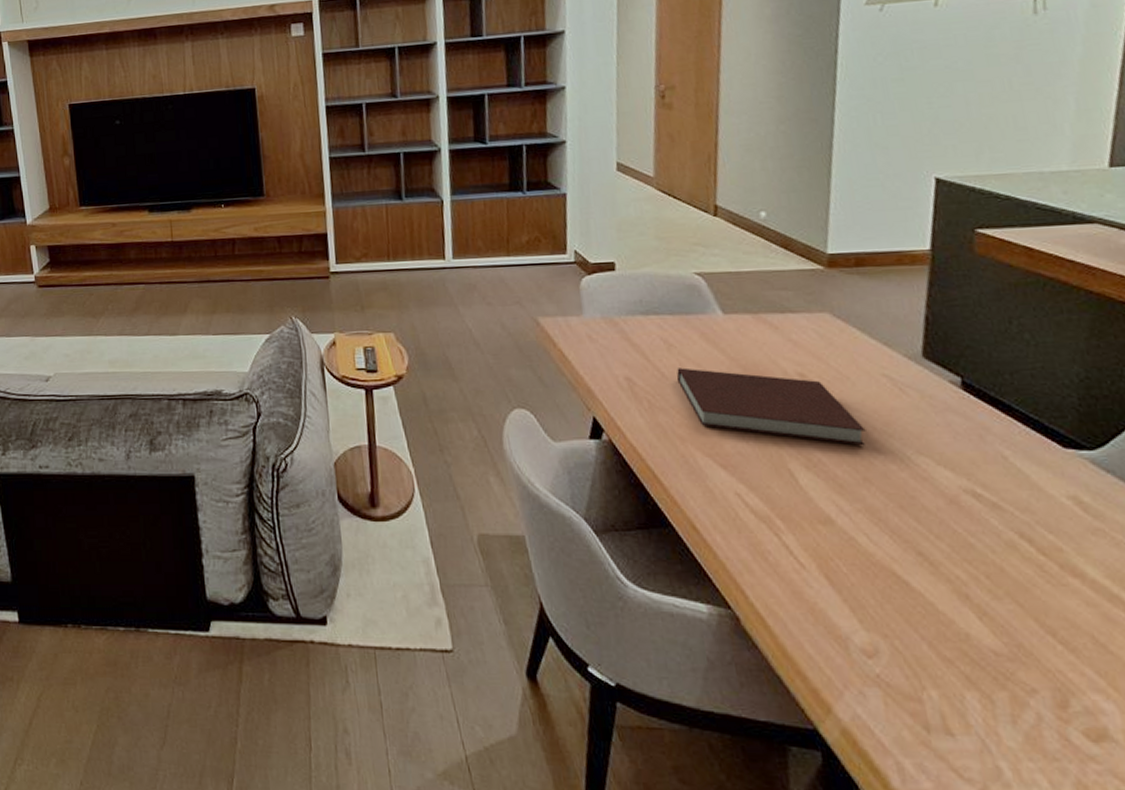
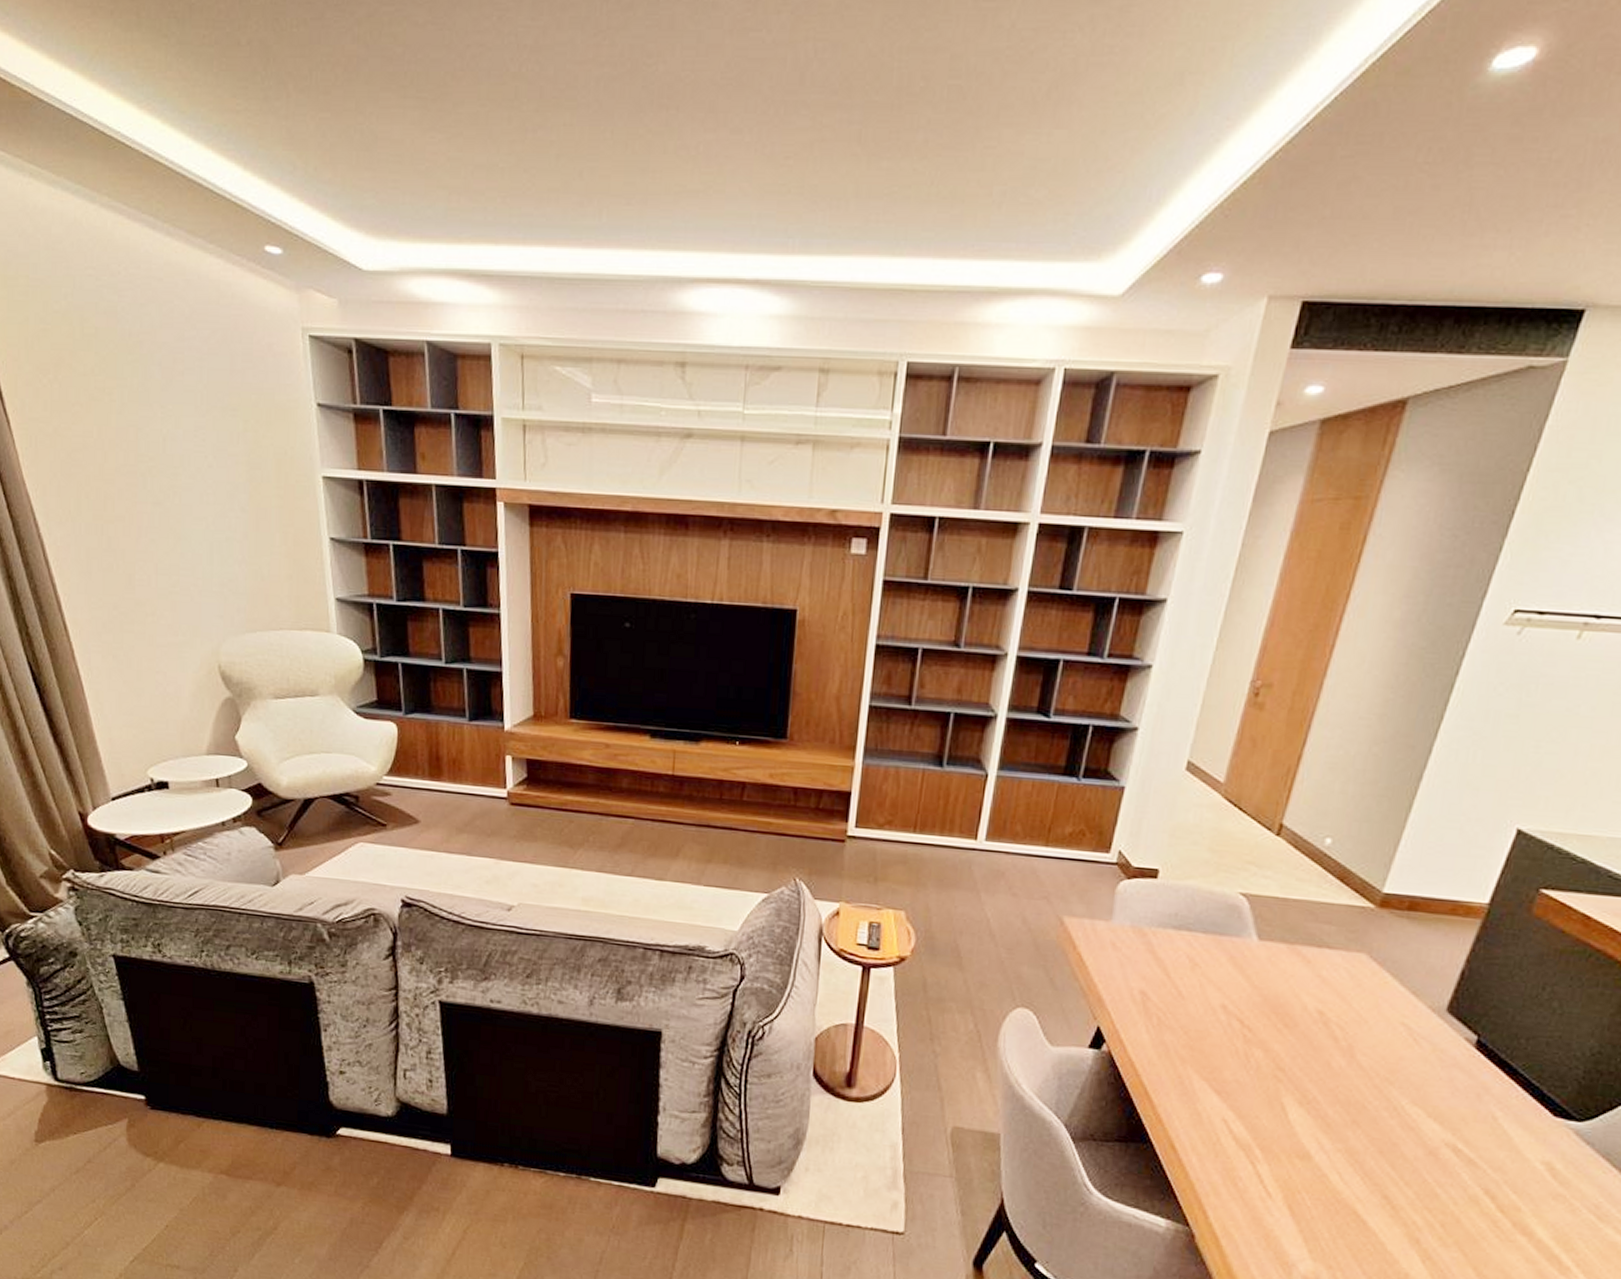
notebook: present [676,368,866,446] -> none [1193,988,1369,1090]

